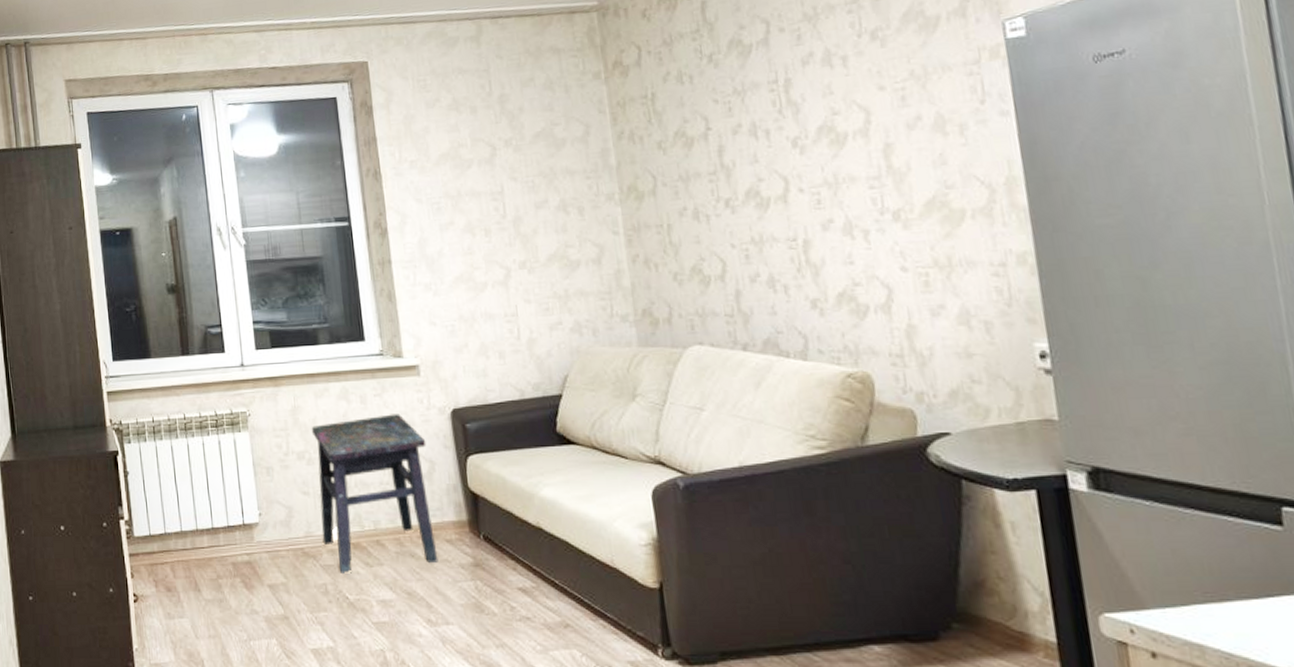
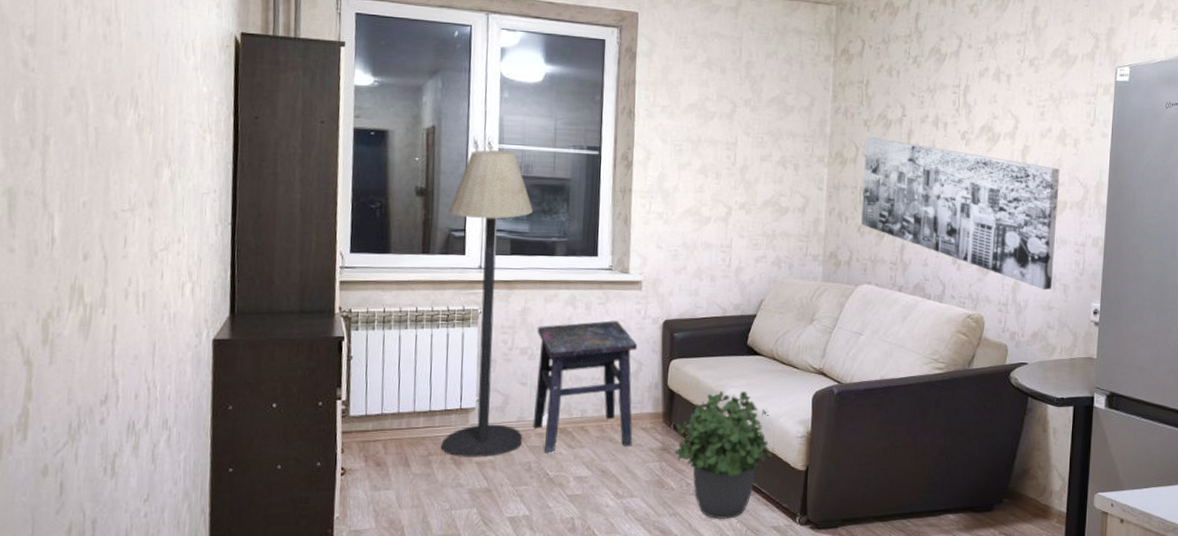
floor lamp: none [201,234,315,580] -> present [441,150,533,458]
potted plant: none [486,490,613,653] -> present [674,391,773,520]
wall art: none [663,161,967,332] -> present [861,137,1060,290]

